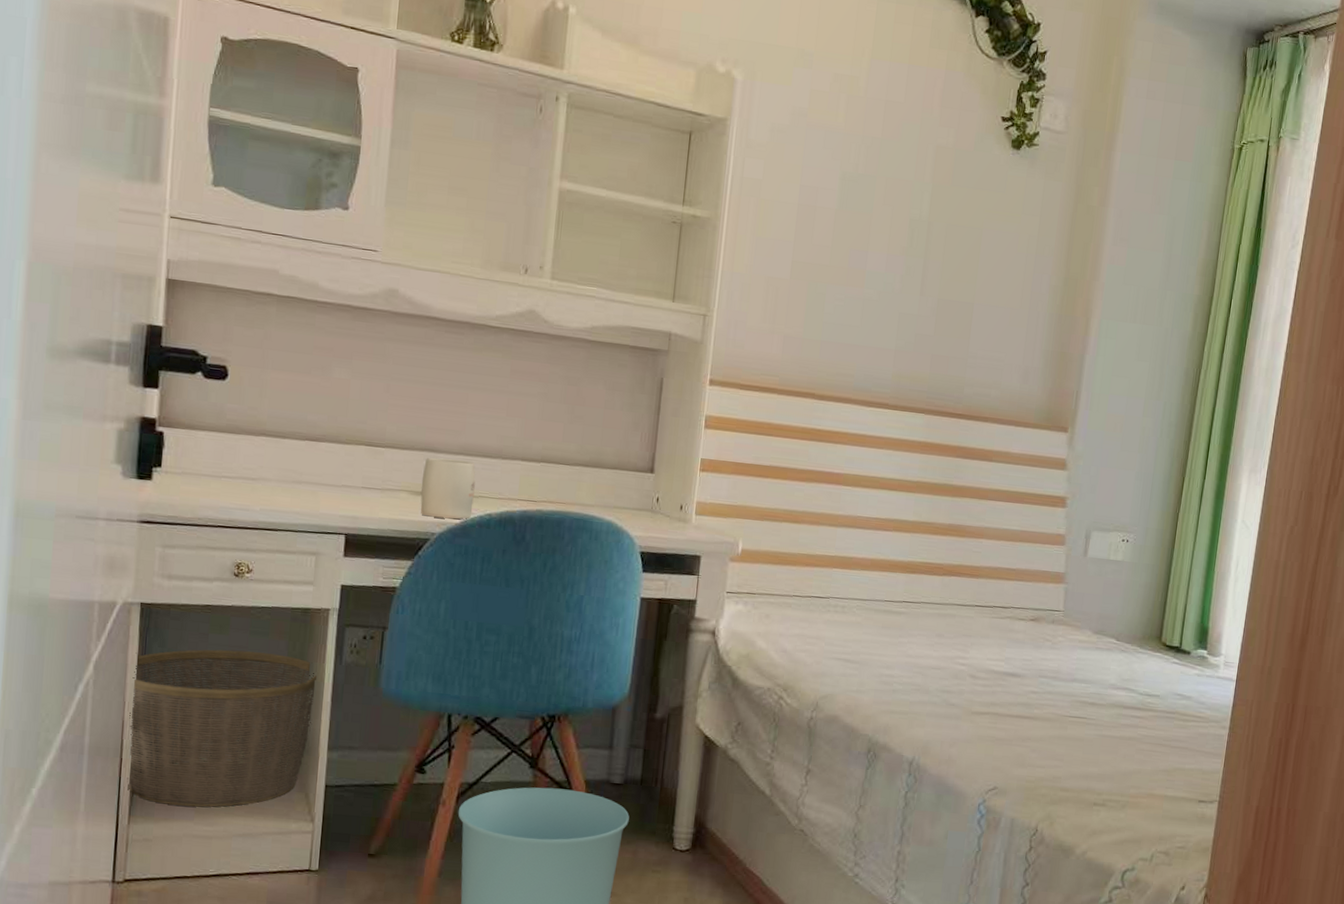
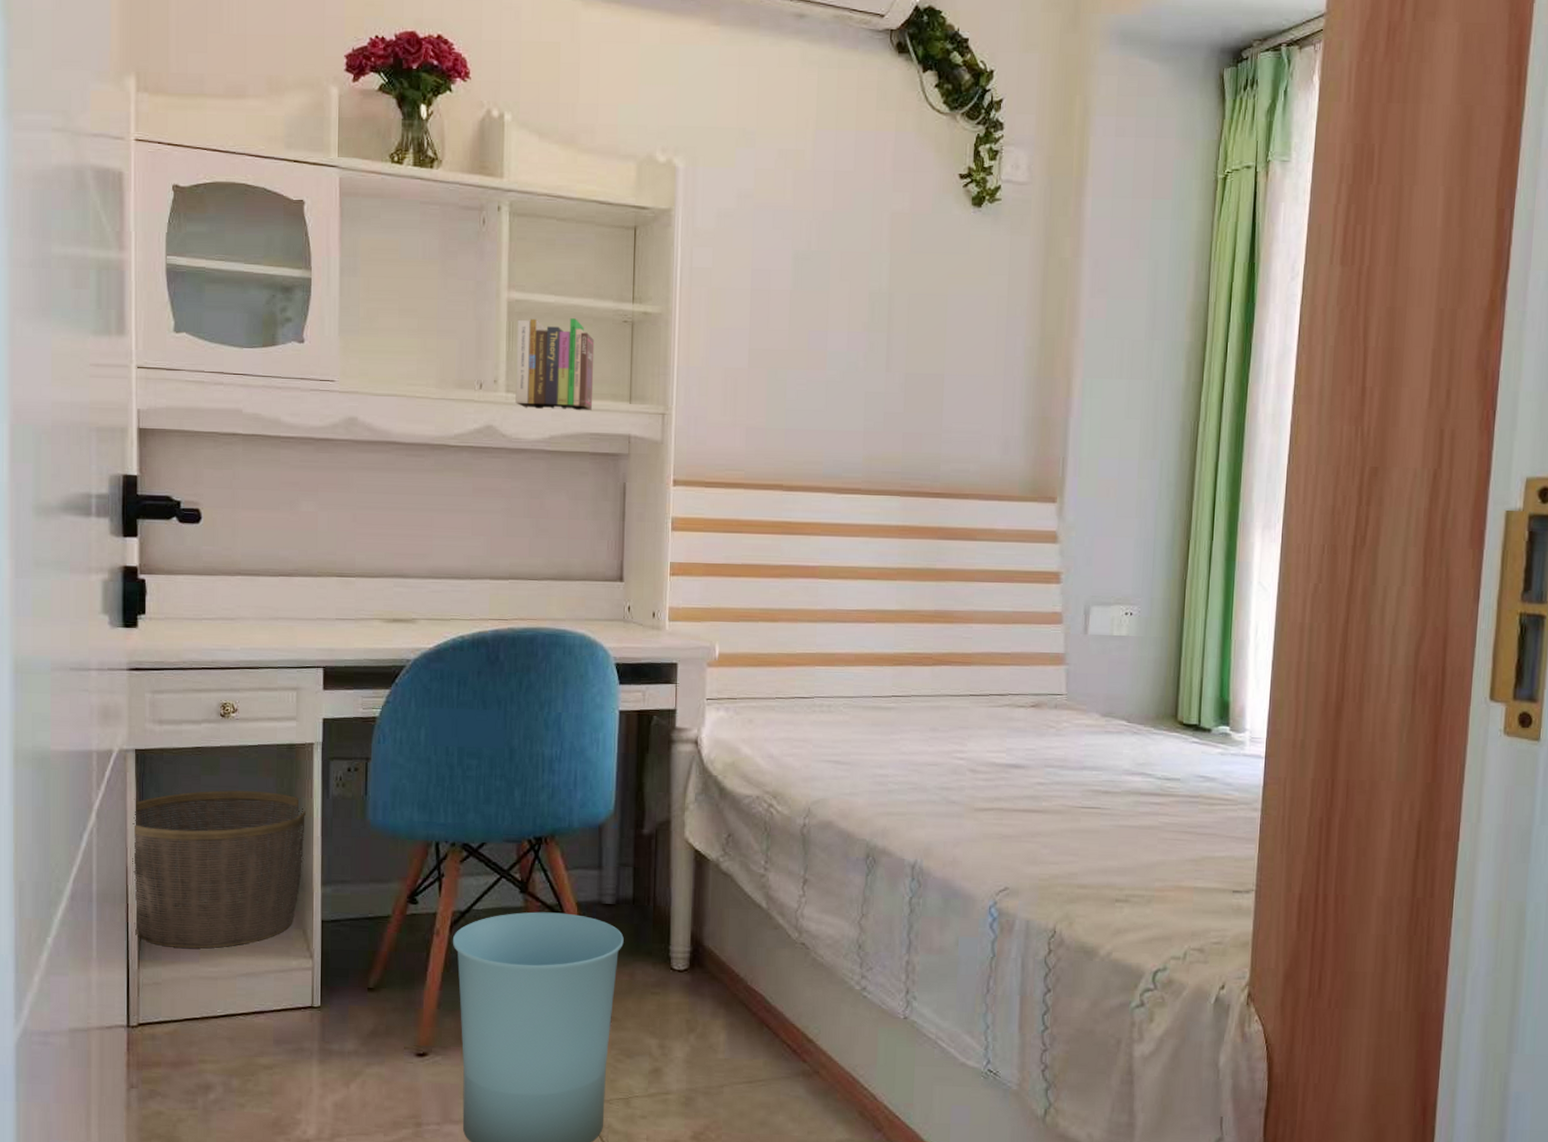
mug: present [420,457,476,520] -> none [393,583,446,644]
books: none [560,209,643,305] -> present [515,318,595,411]

